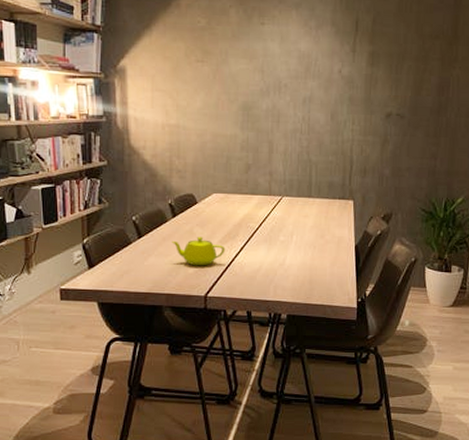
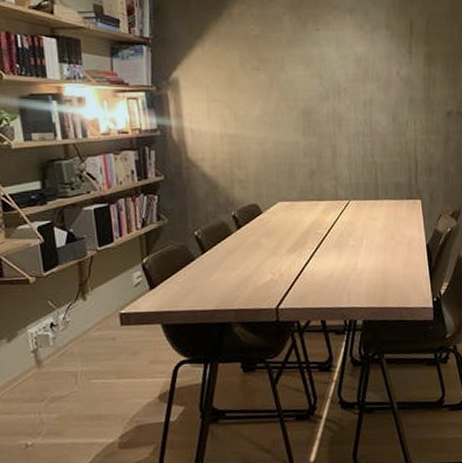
teapot: present [172,237,225,266] -> none [238,247,295,278]

